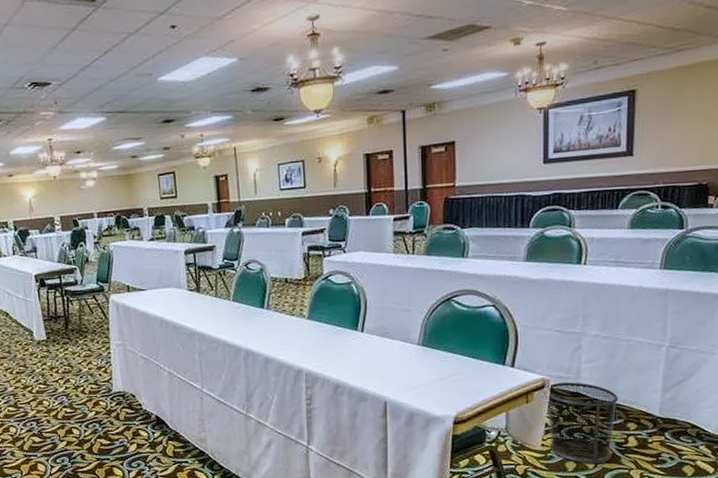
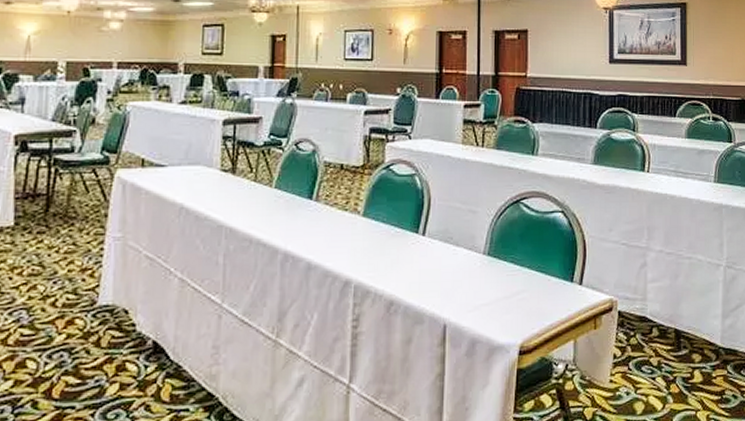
waste bin: present [547,382,618,464] -> none [615,304,682,405]

